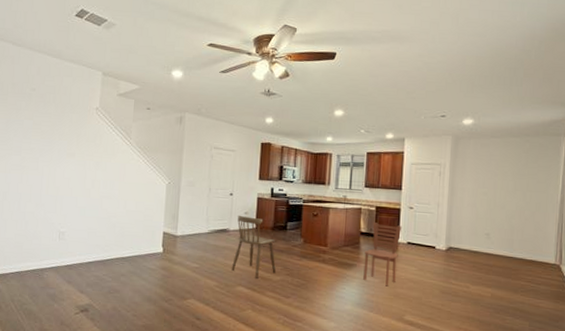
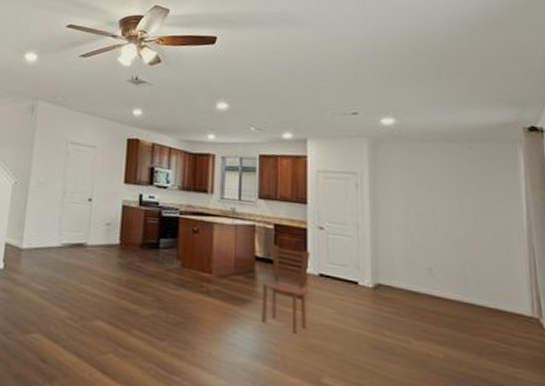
dining chair: present [232,215,276,279] -> none [89,226,146,311]

